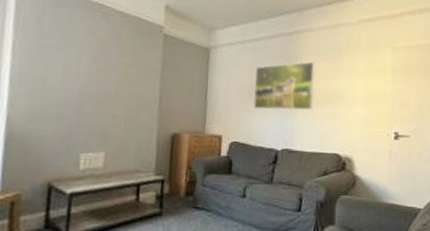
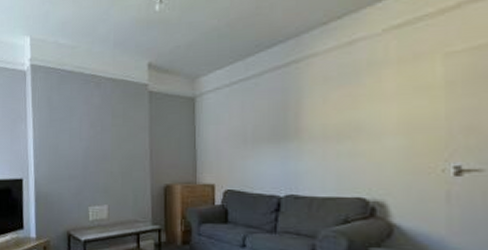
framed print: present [253,61,316,110] -> none [246,92,324,154]

